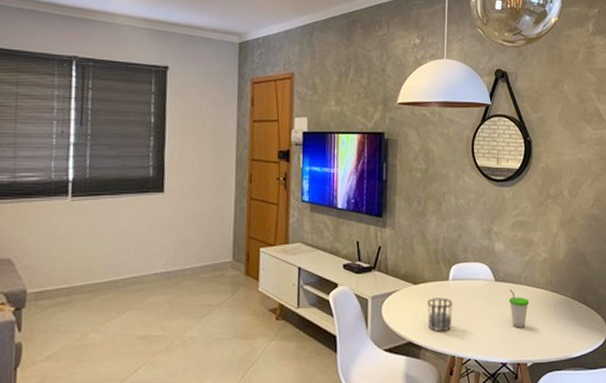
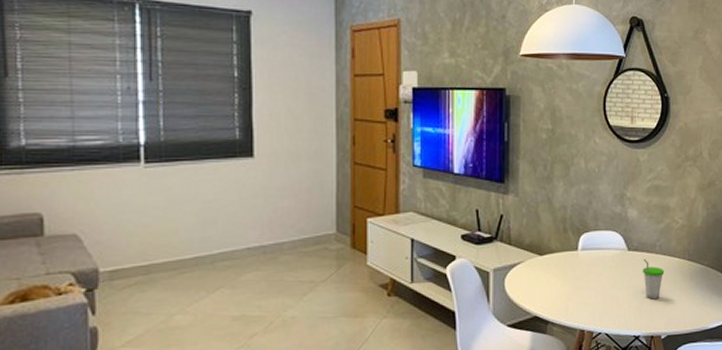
cup: present [427,297,454,332] -> none [555,268,583,305]

